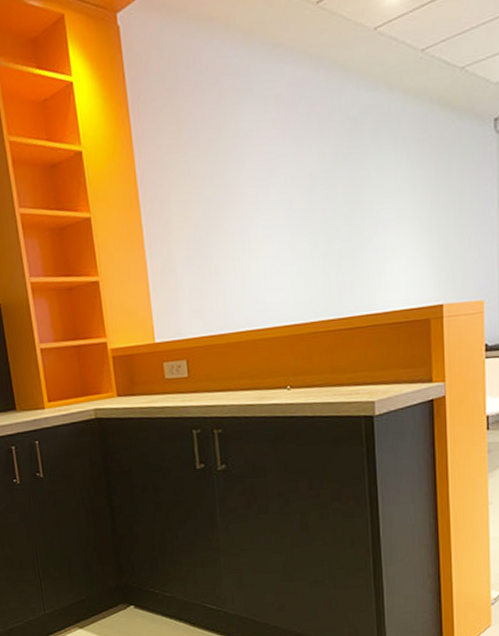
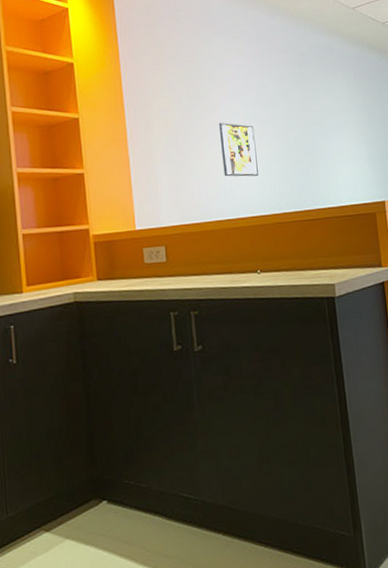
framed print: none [246,214,292,280] -> present [218,122,258,177]

